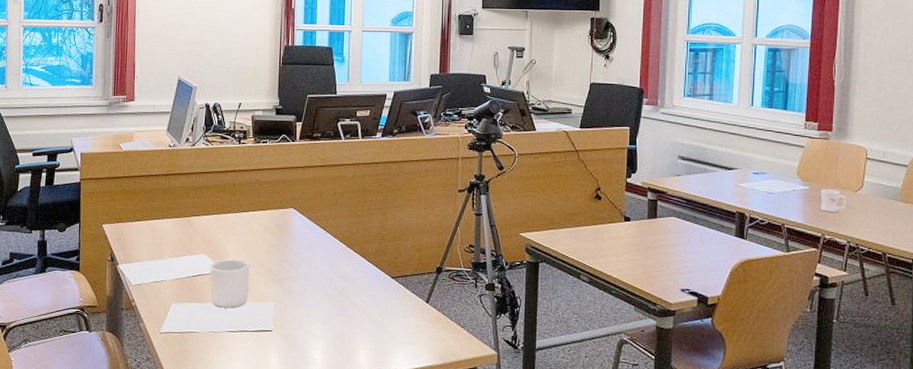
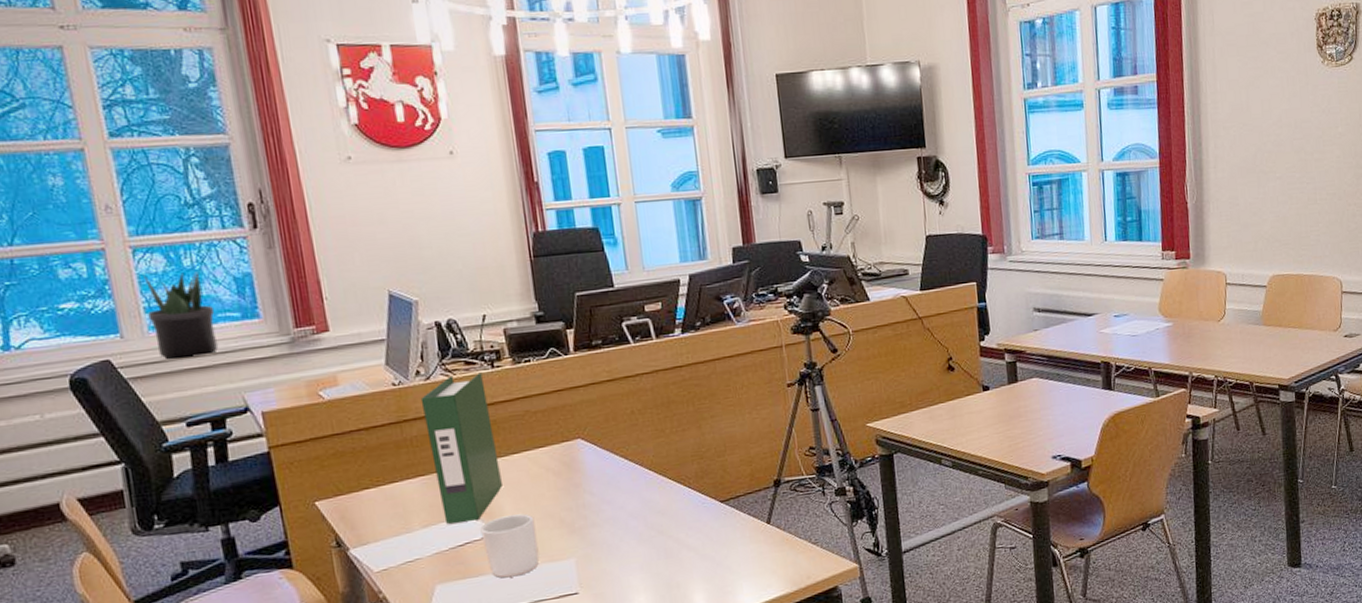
planter: none [24,46,64,108] -> present [143,271,217,359]
binder: none [186,145,232,258] -> present [420,372,502,524]
mug: present [820,189,847,212] -> none [1184,322,1211,348]

